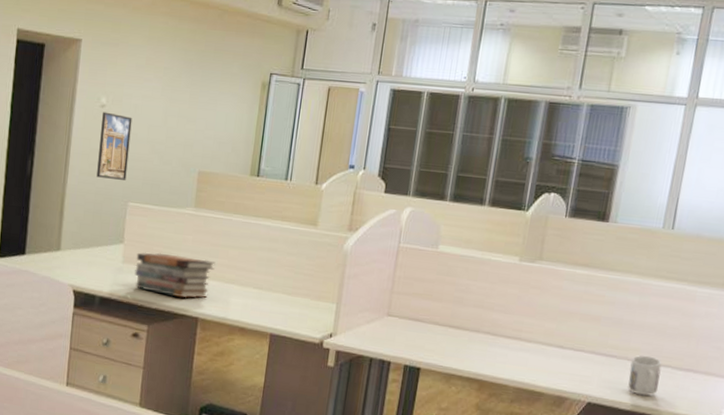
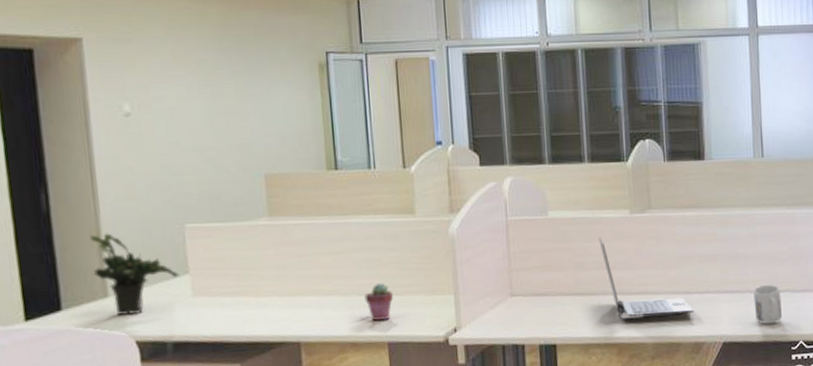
potted plant: none [53,198,116,269] -> present [89,233,180,316]
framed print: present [96,112,132,180] -> none [129,121,176,201]
book stack: present [134,252,216,299] -> none [208,274,308,324]
potted succulent: none [258,281,284,315] -> present [364,283,394,321]
laptop computer: none [482,278,564,367] -> present [599,238,694,319]

